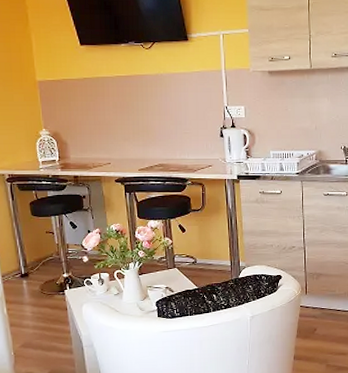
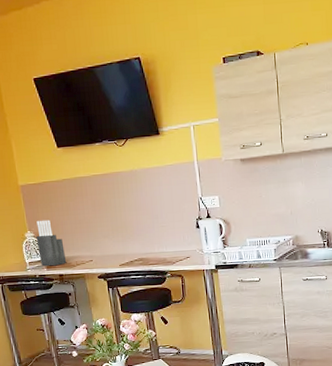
knife block: none [51,118,83,167] -> present [36,219,67,266]

